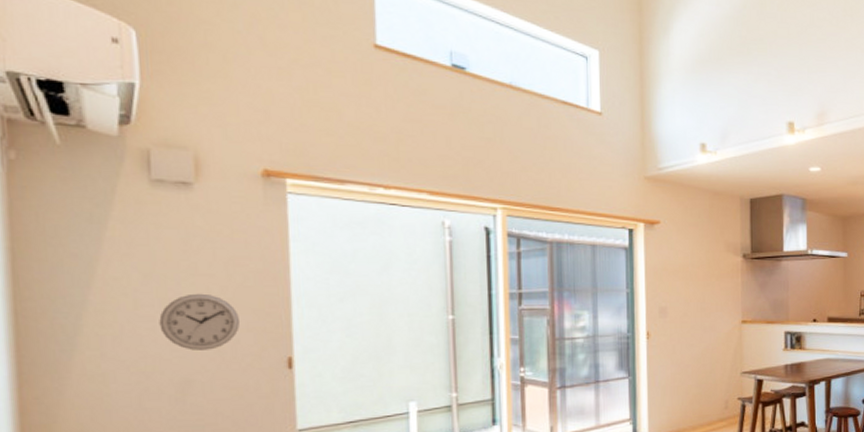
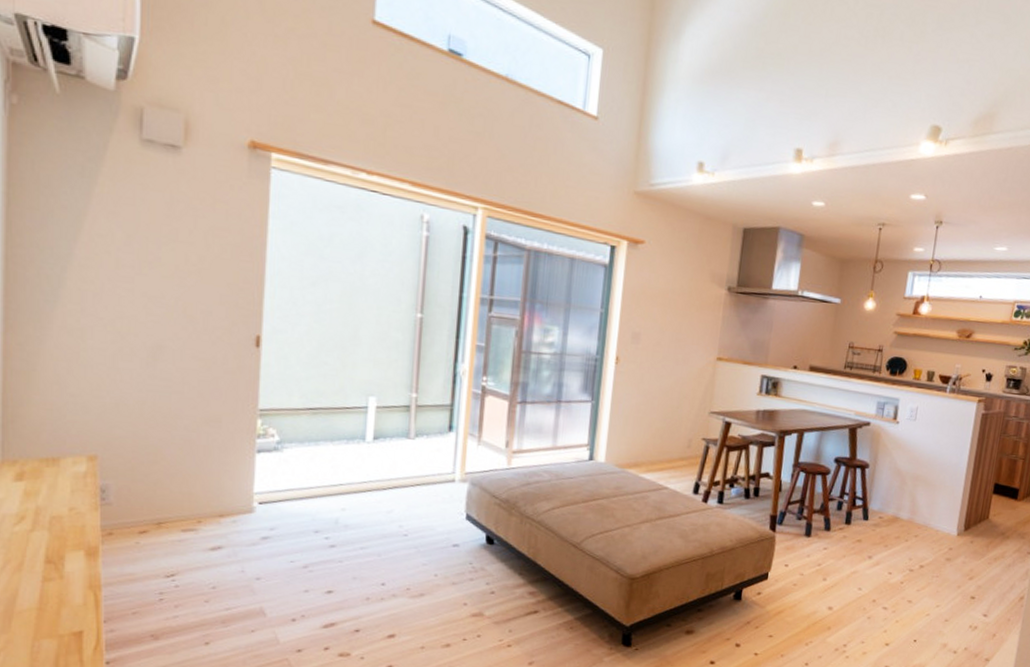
wall clock: present [159,293,240,350] -> none [138,259,213,319]

